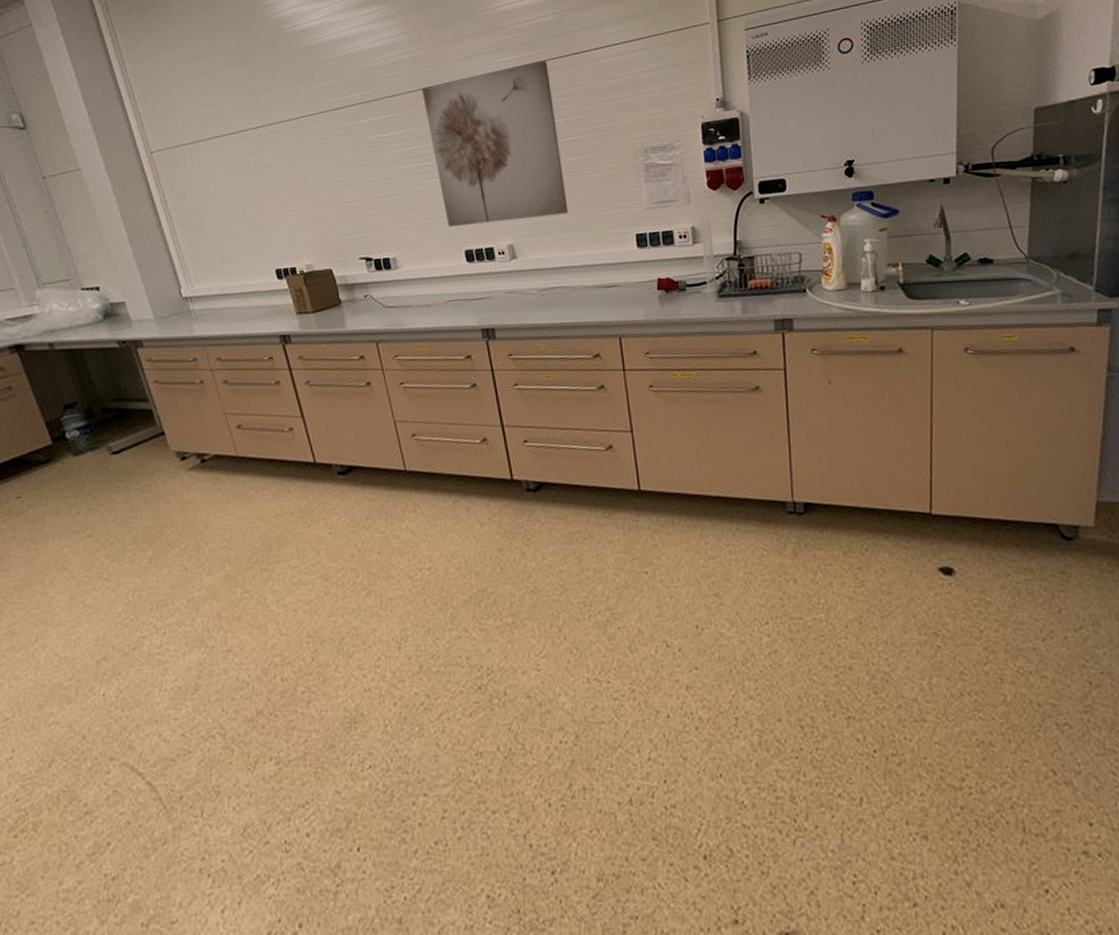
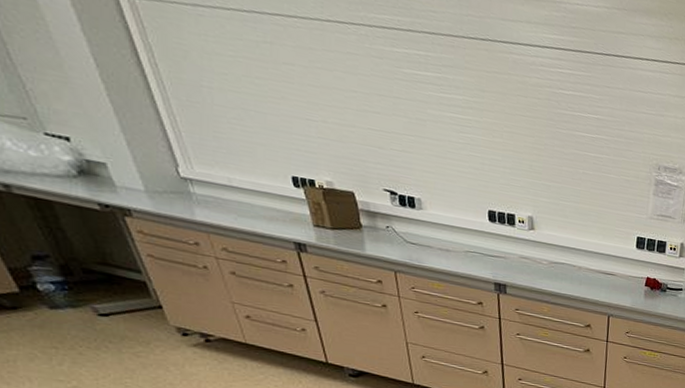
wall art: present [421,60,569,228] -> none [463,36,590,204]

